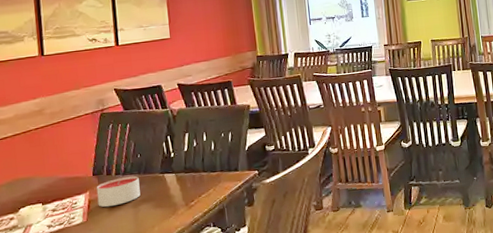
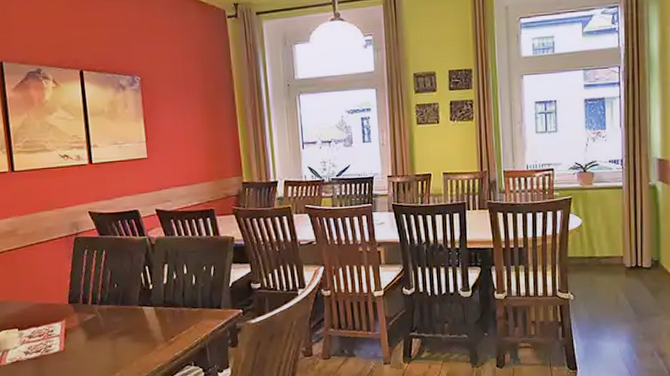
candle: present [96,176,140,207] -> none [72,306,118,338]

